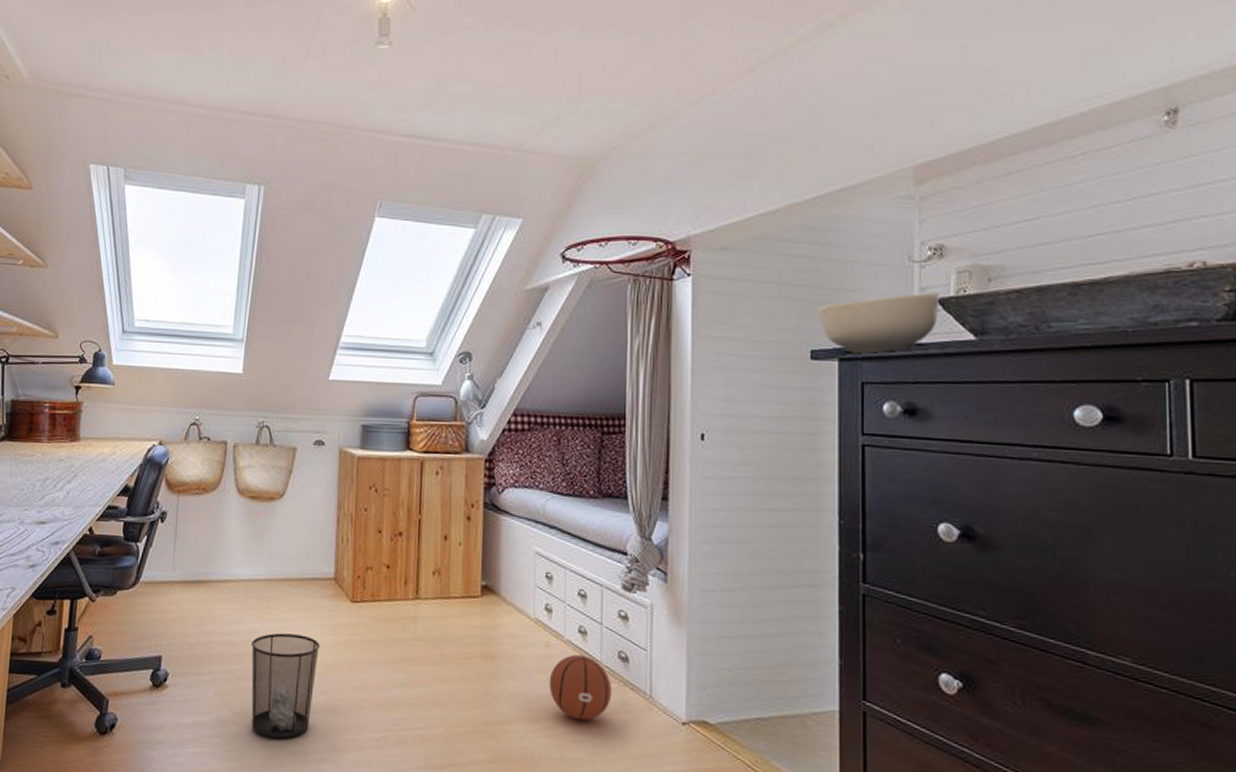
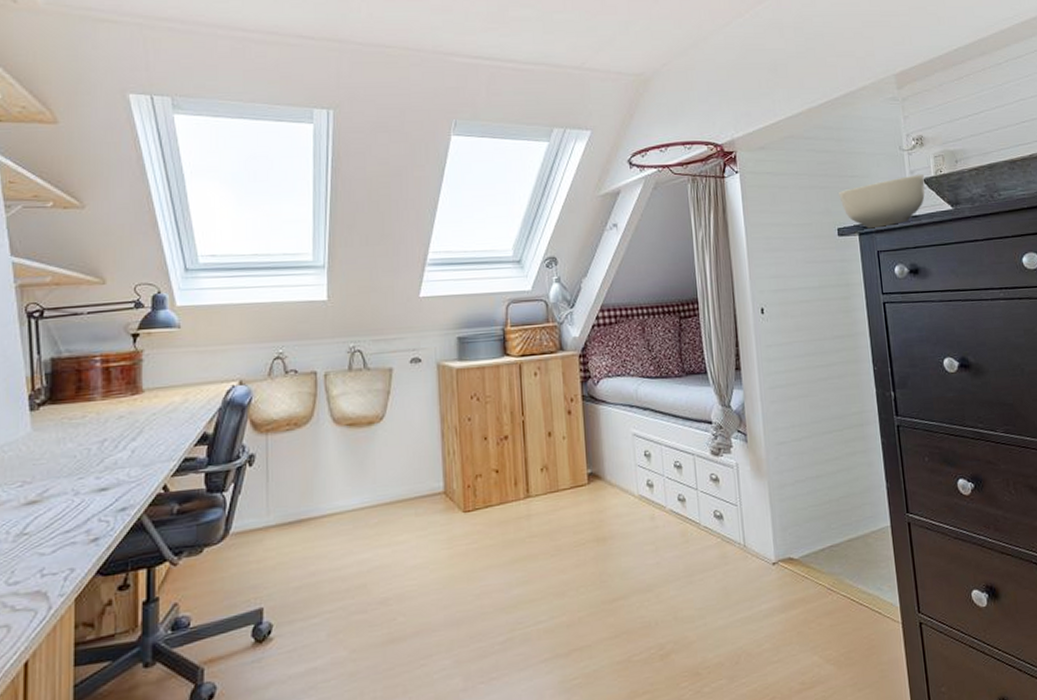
waste bin: present [250,633,320,740] -> none [362,554,436,668]
basketball: present [549,654,612,721] -> none [657,520,713,581]

